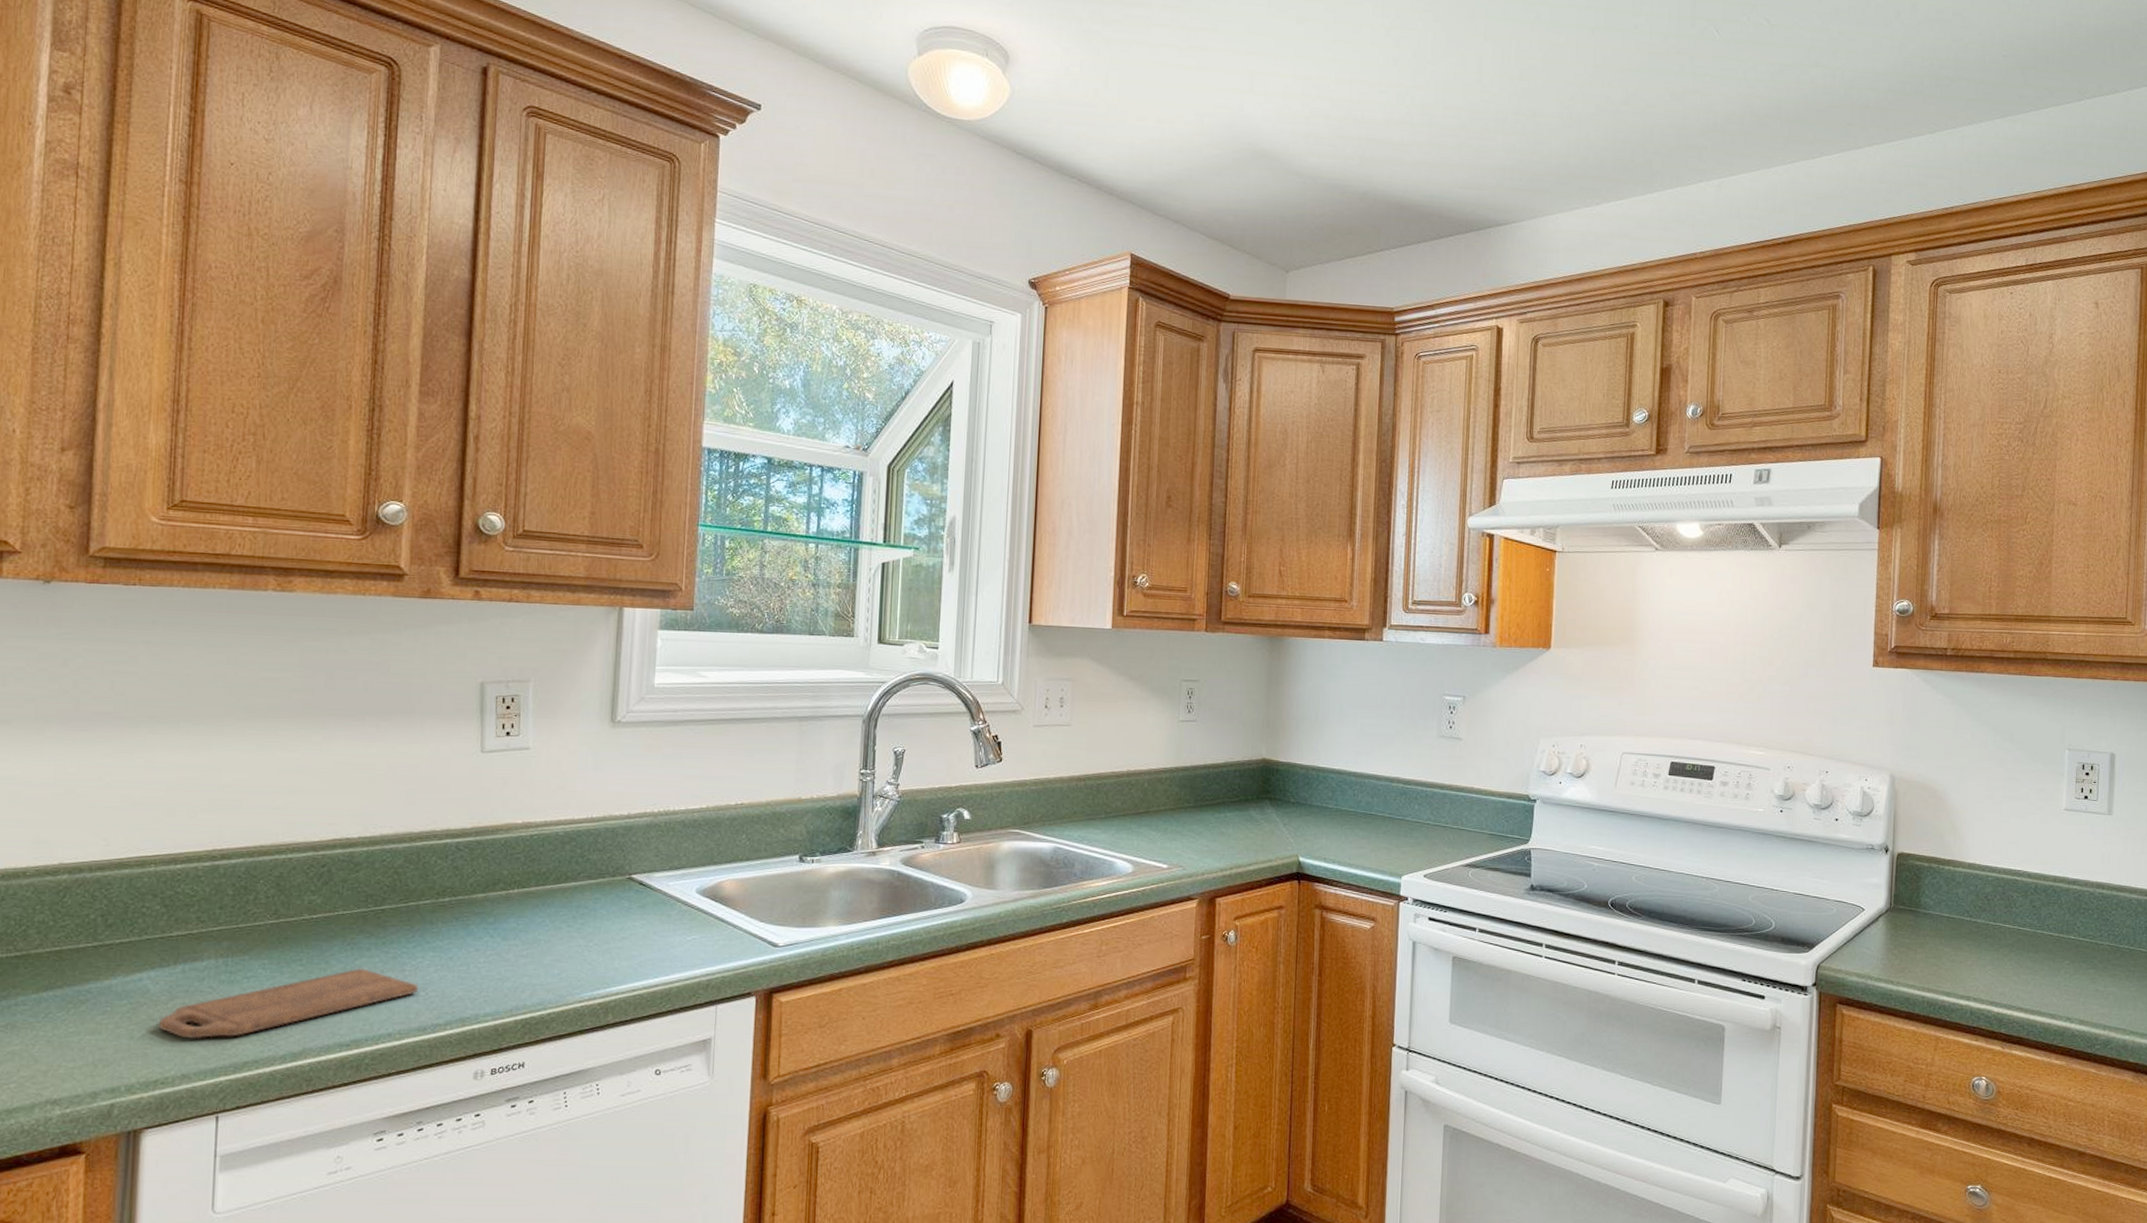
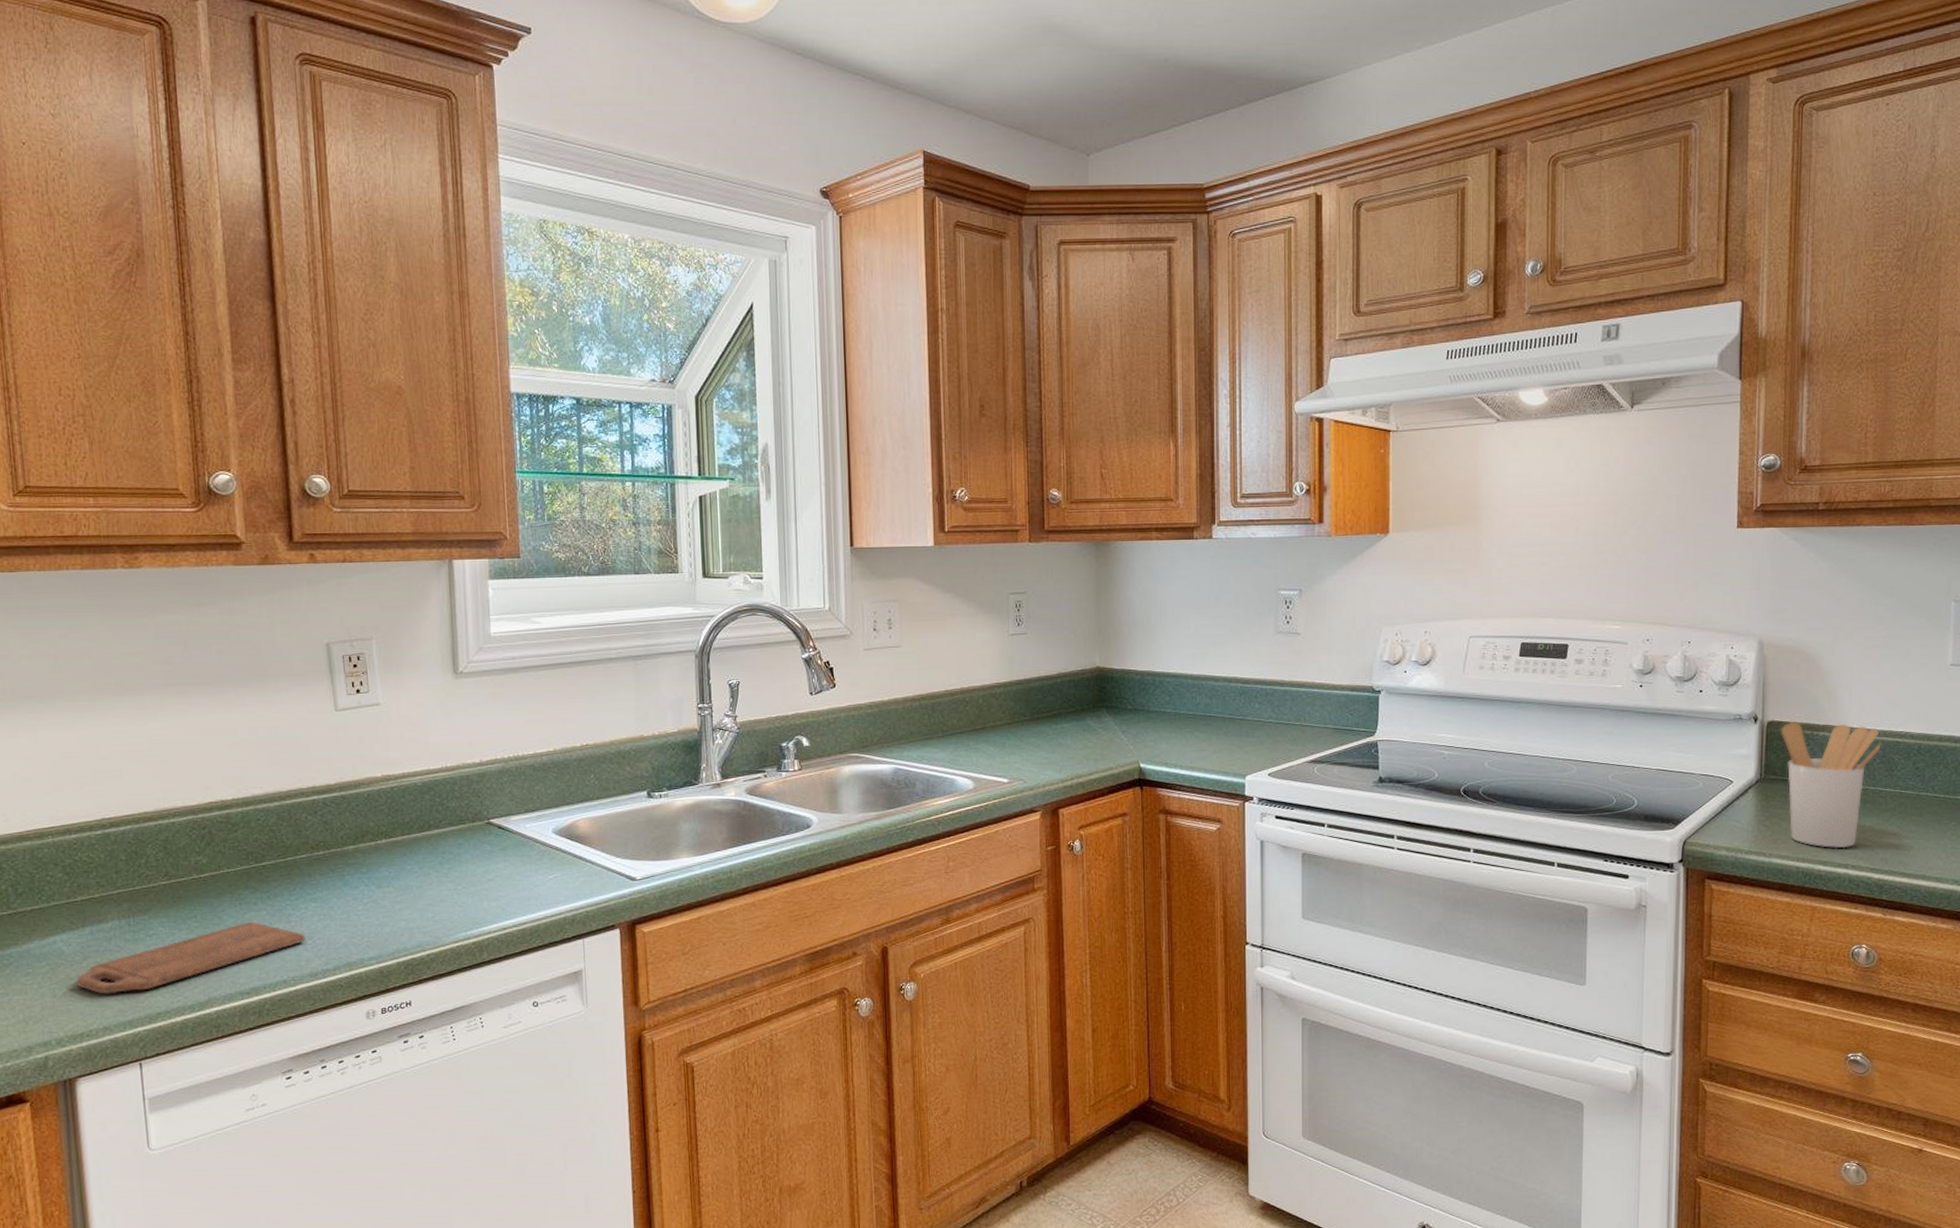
utensil holder: none [1909,854,2002,981] -> present [1781,721,1882,849]

